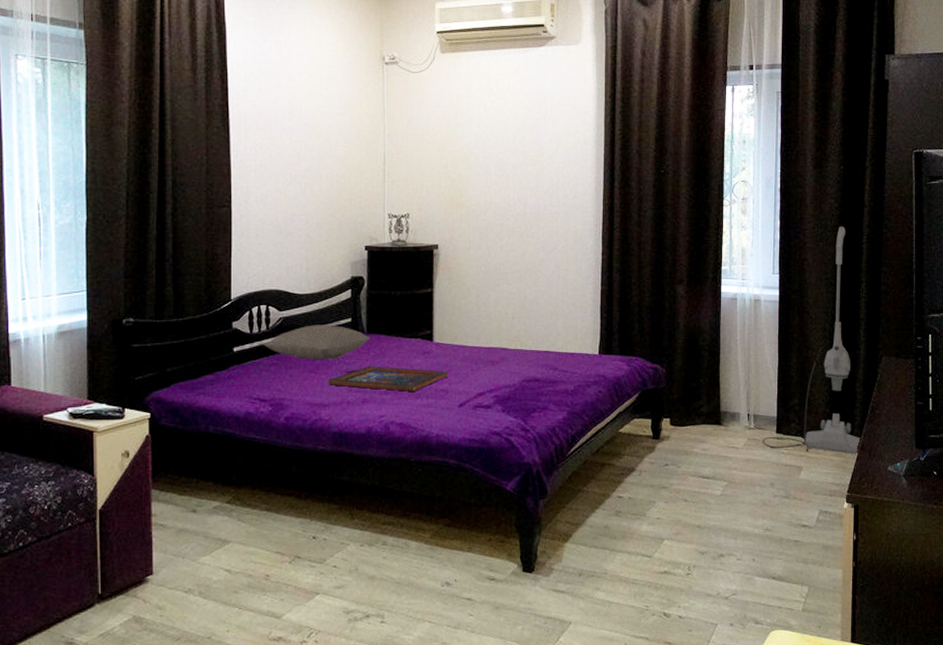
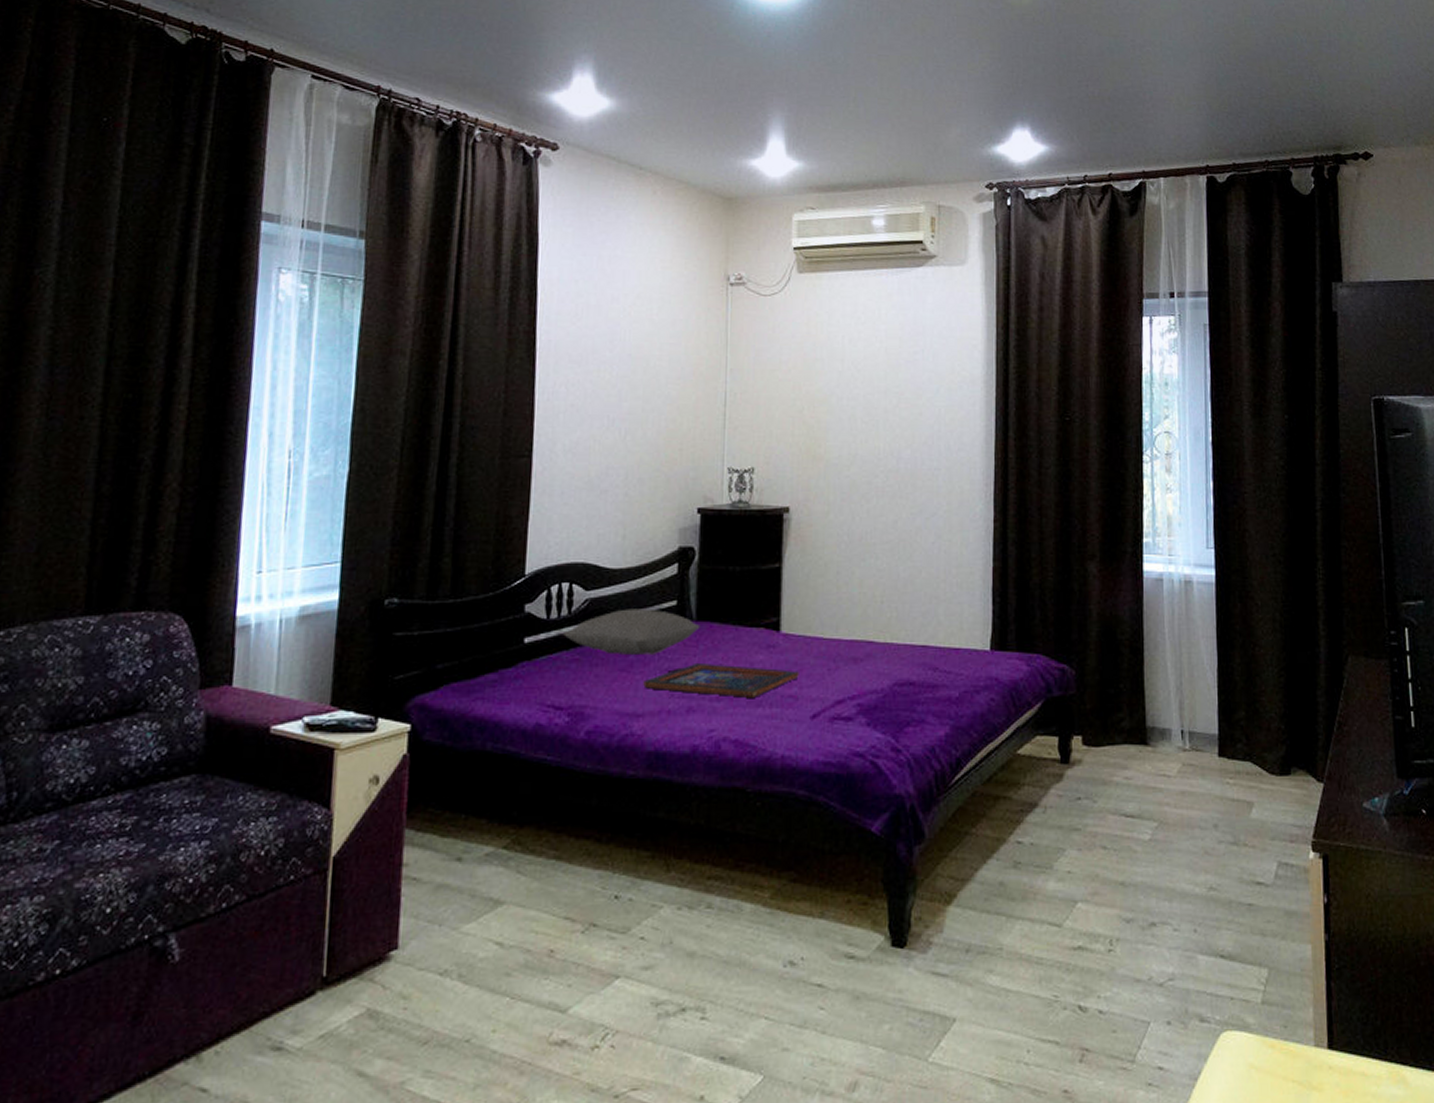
vacuum cleaner: present [763,226,861,455] -> none [1201,489,1326,787]

